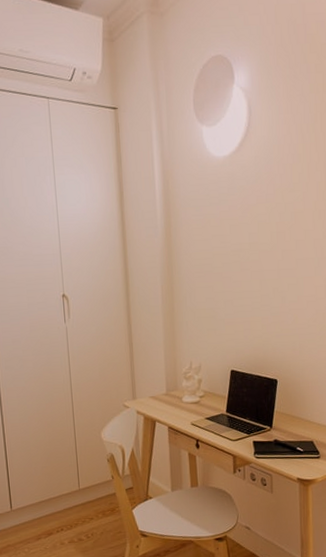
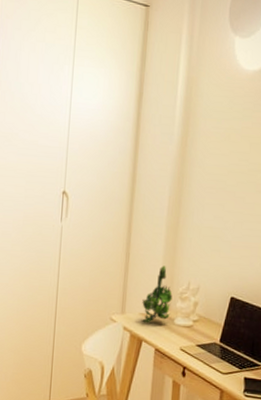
banana bunch: none [150,350,178,405] -> present [142,265,173,323]

